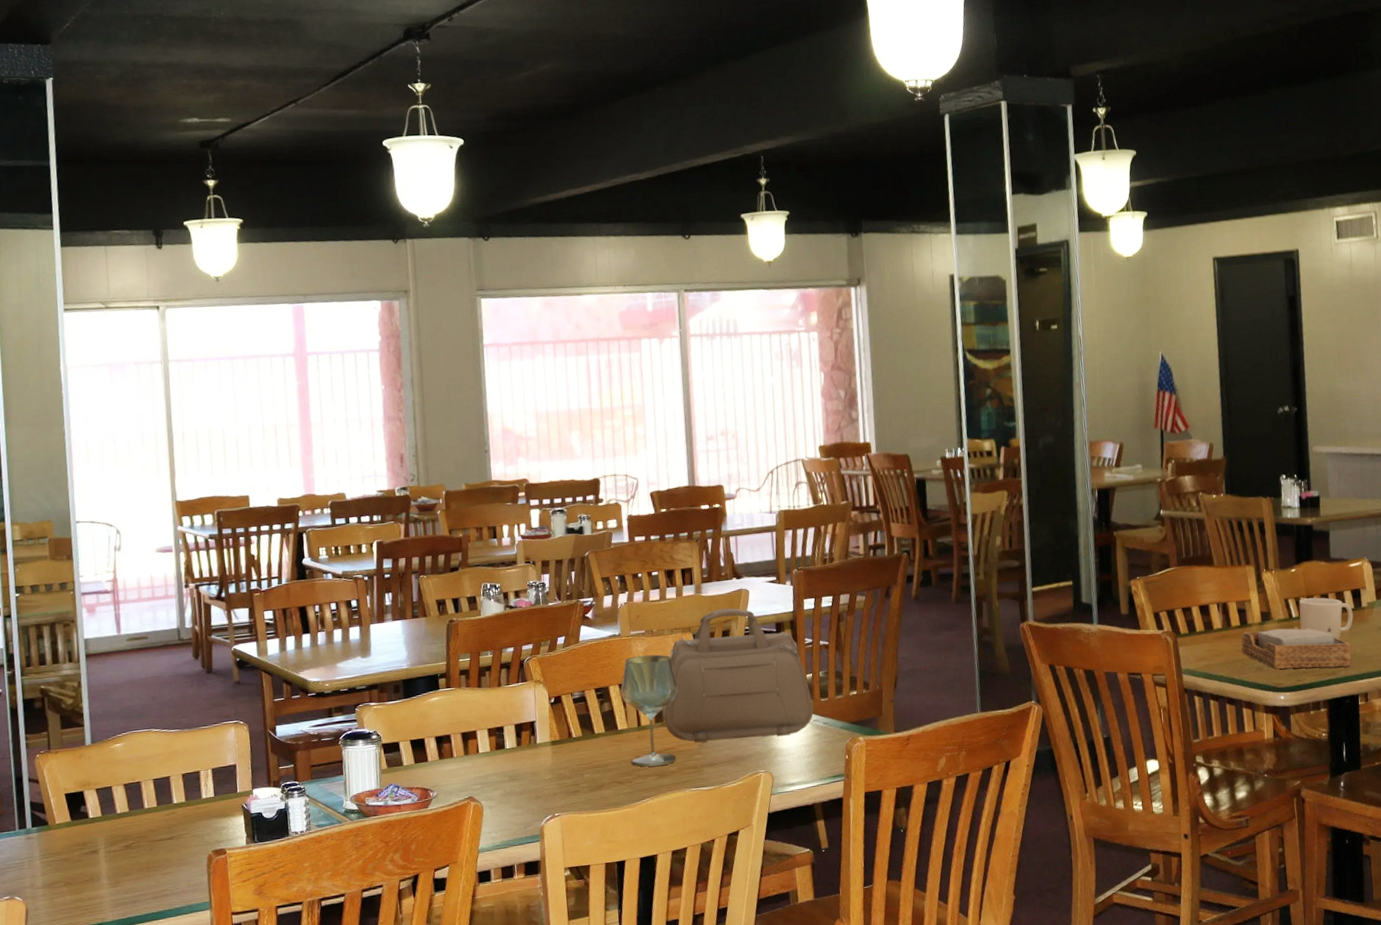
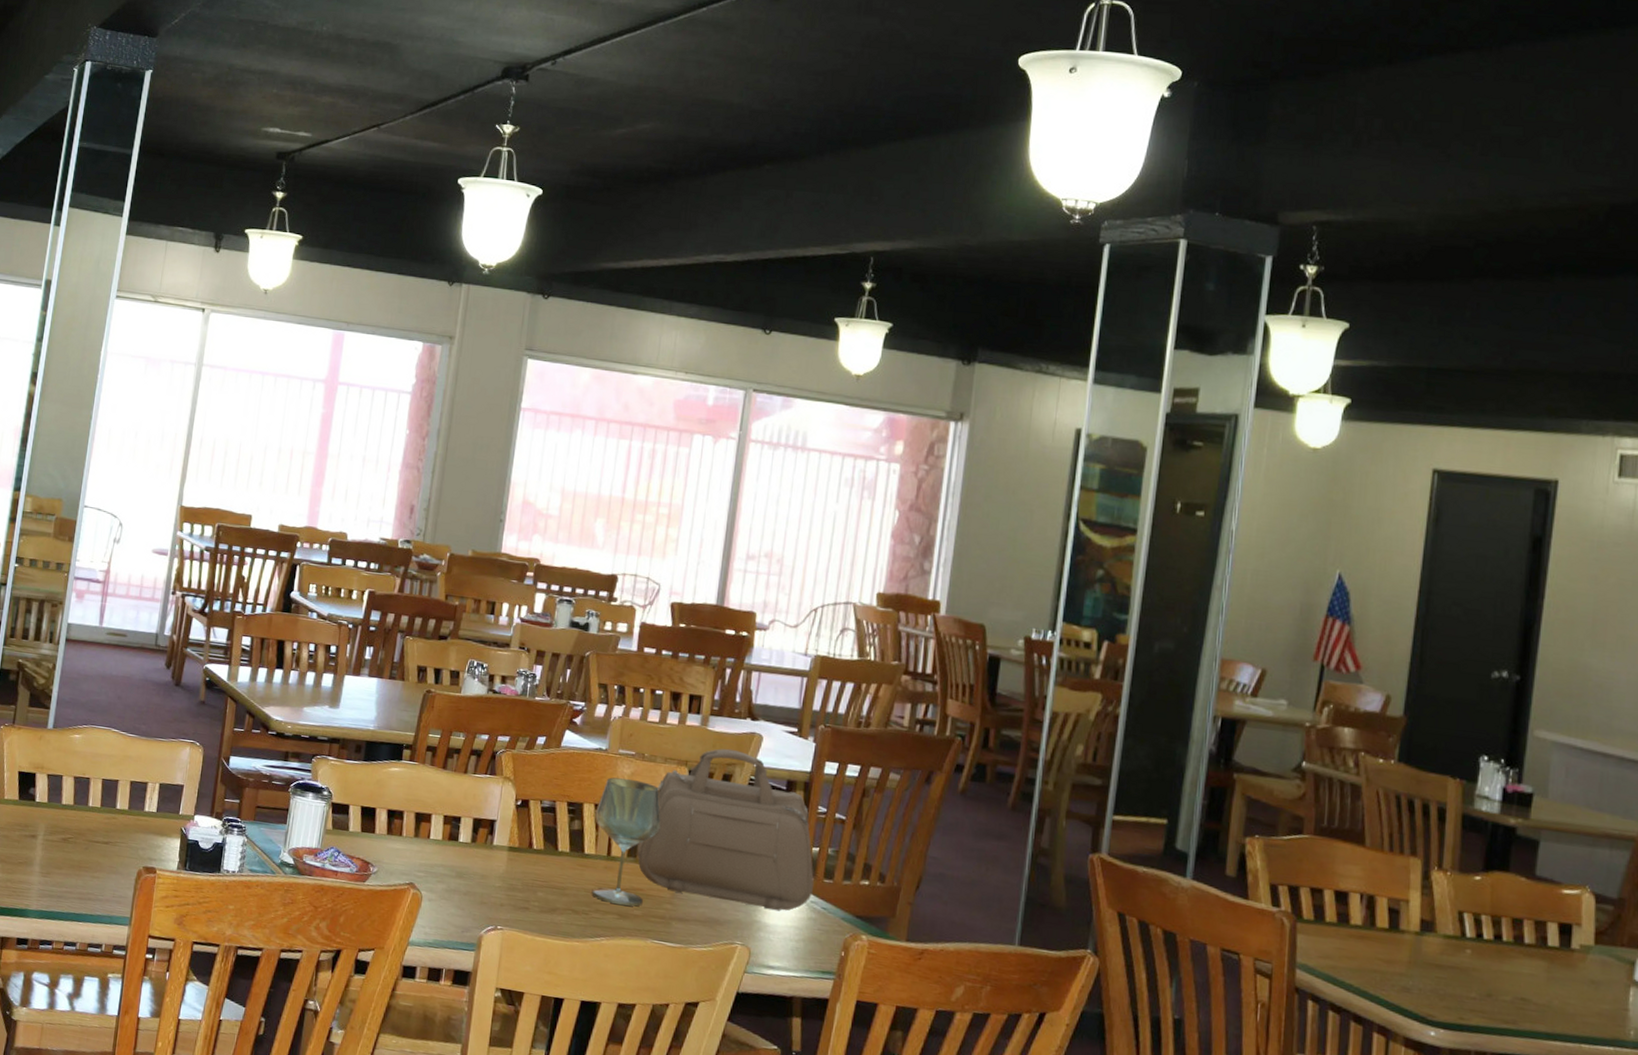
napkin holder: present [1241,628,1352,670] -> none [1385,937,1546,1019]
mug: present [1299,597,1354,640] -> none [1475,916,1556,981]

